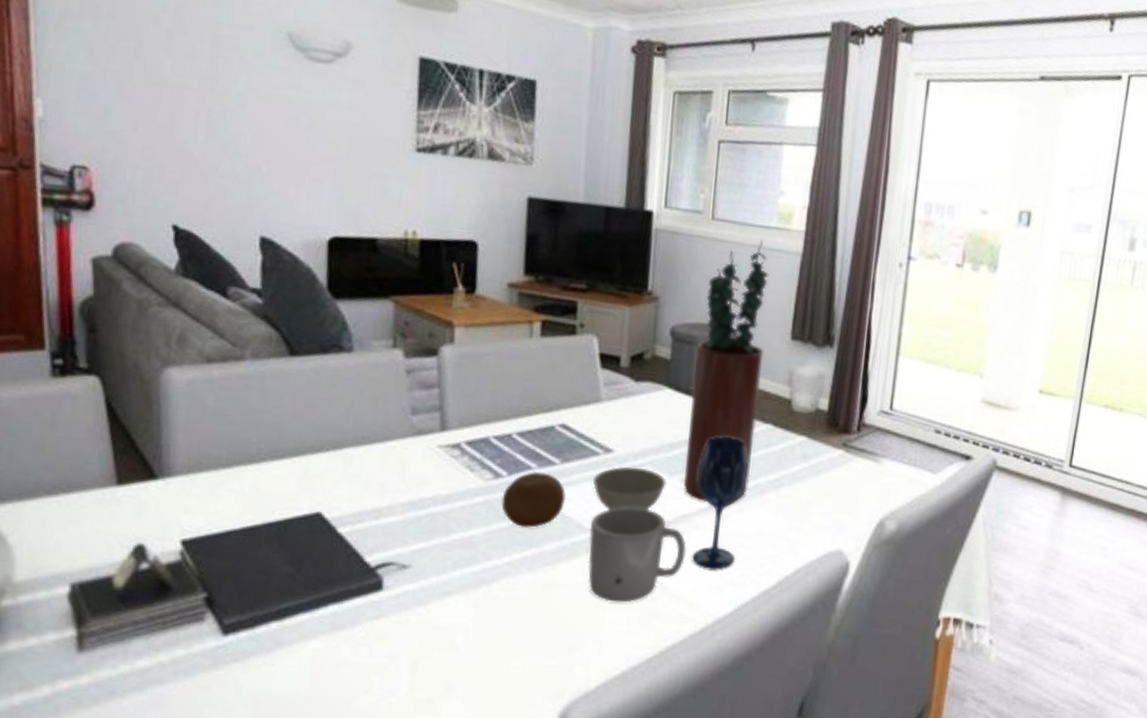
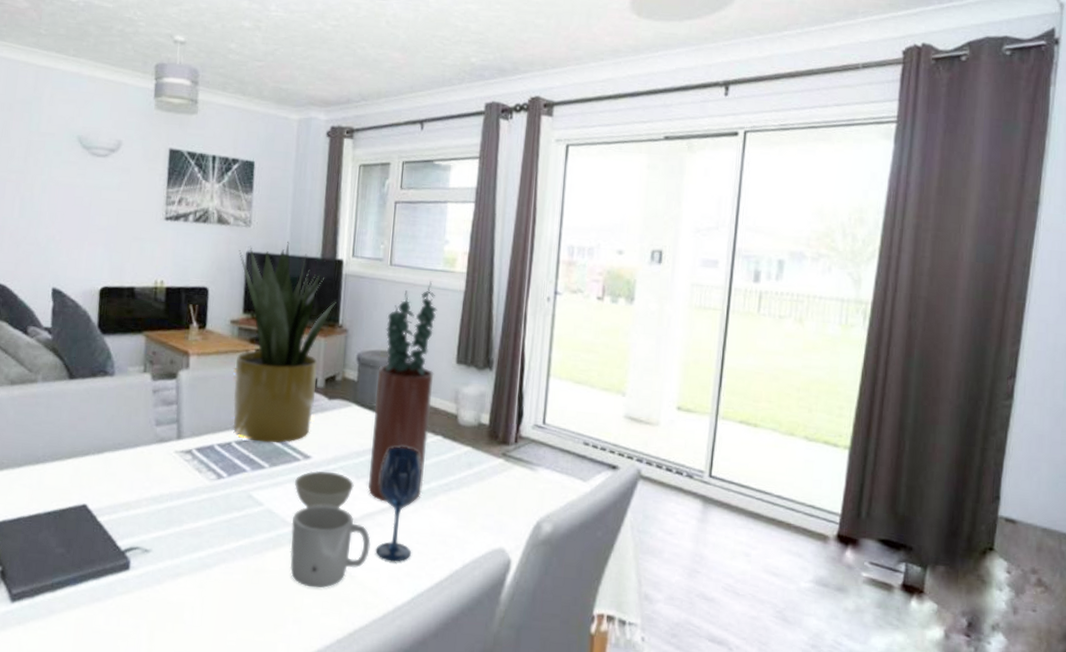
fruit: present [501,472,566,528] -> none [222,474,273,521]
planter: none [513,185,645,434] -> present [233,241,336,443]

